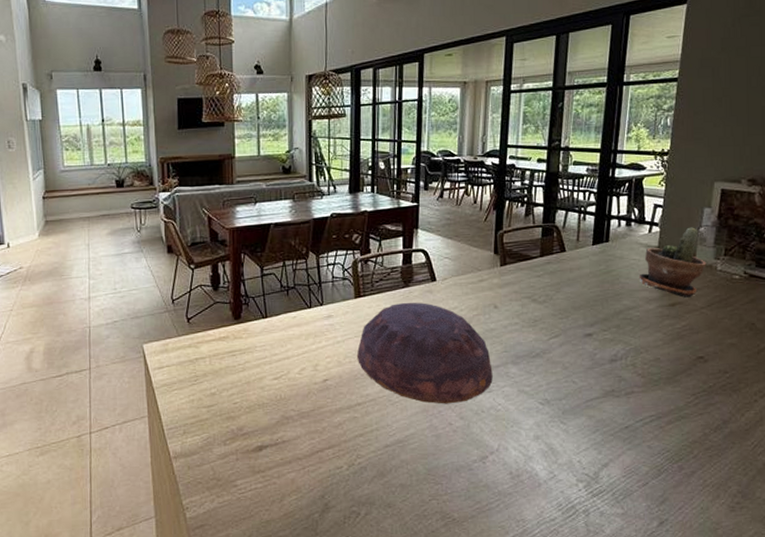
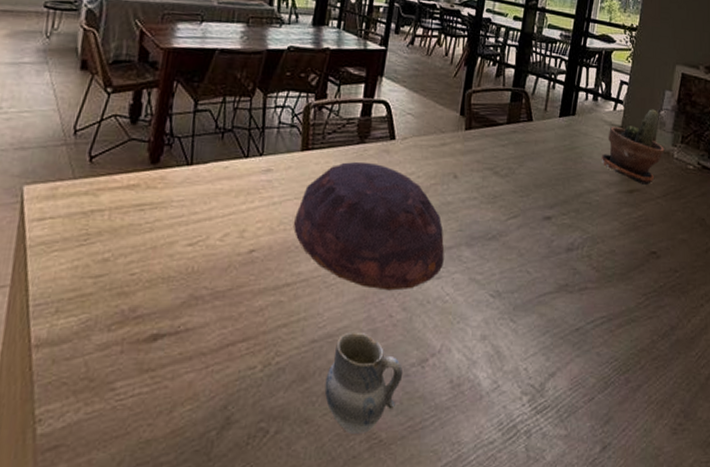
cup: none [401,437,467,514] -> present [324,331,403,434]

